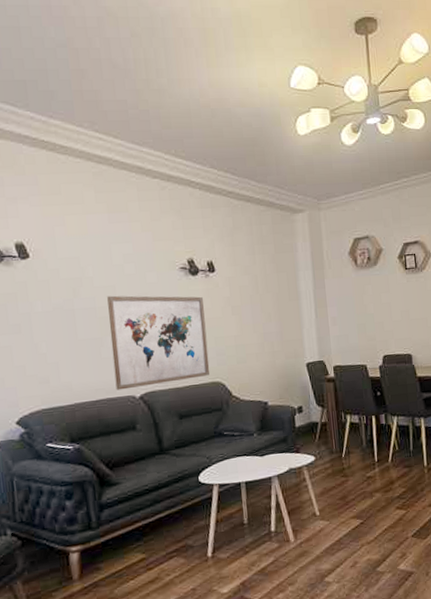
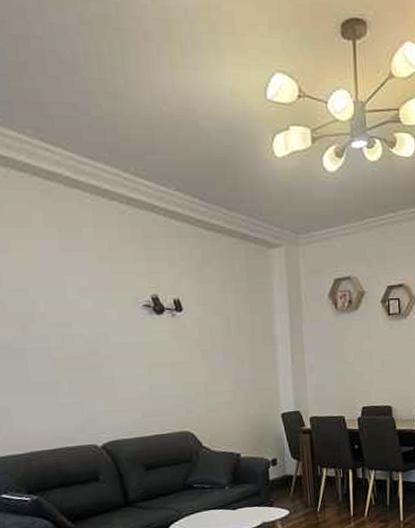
wall art: present [107,295,210,391] -> none [62,334,179,439]

